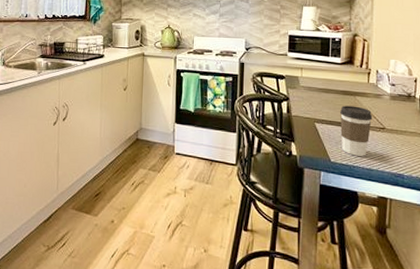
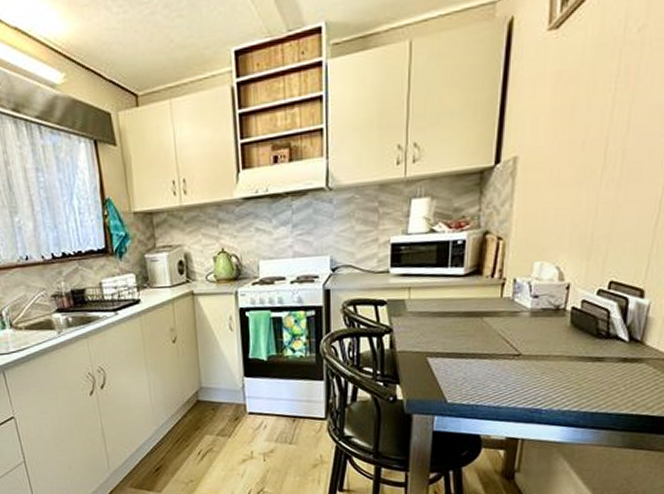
coffee cup: present [340,105,373,156] -> none [461,330,505,393]

